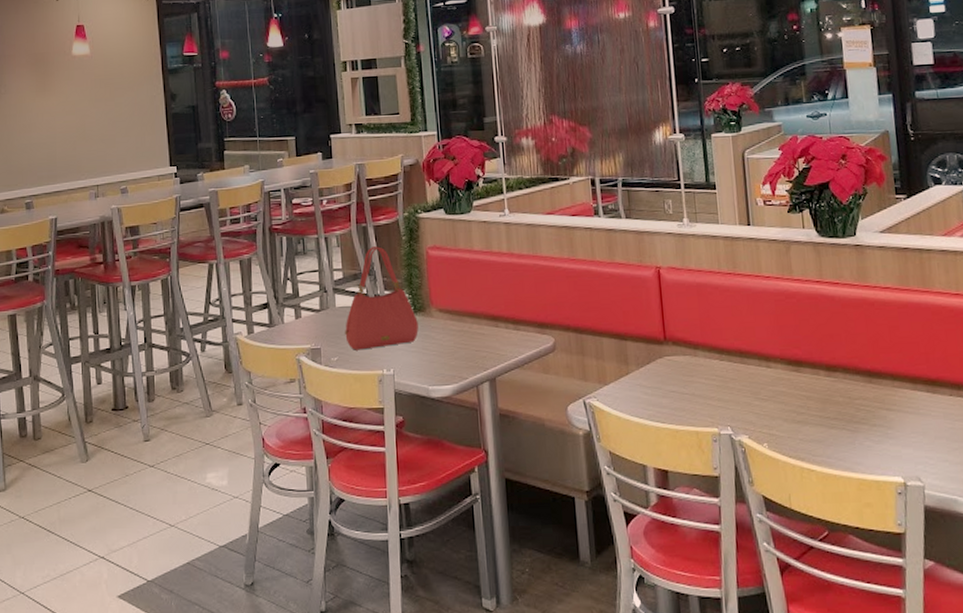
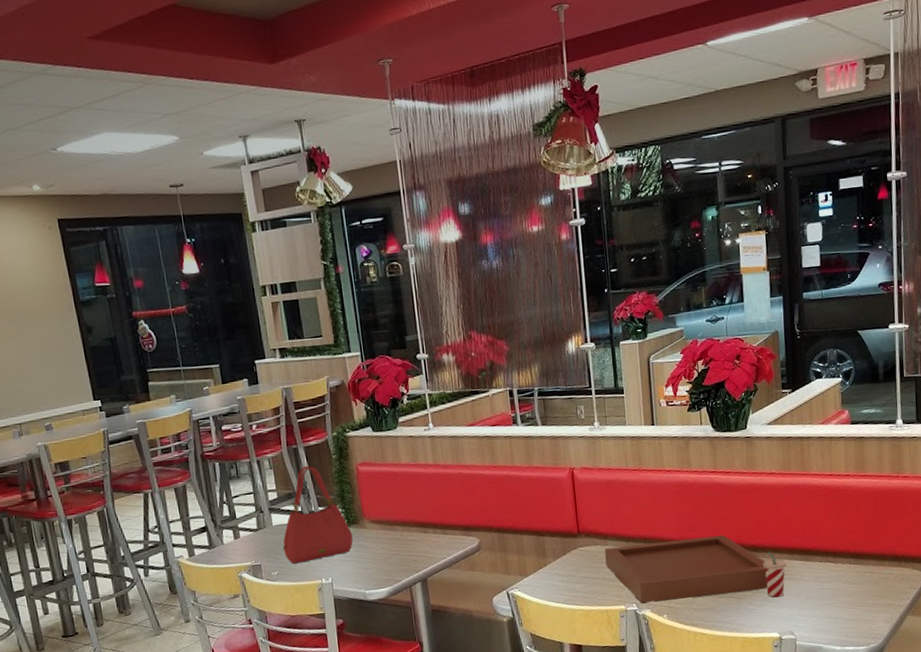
tray: none [695,355,887,428] -> present [605,535,768,604]
beverage cup: none [880,376,910,434] -> present [762,550,787,598]

